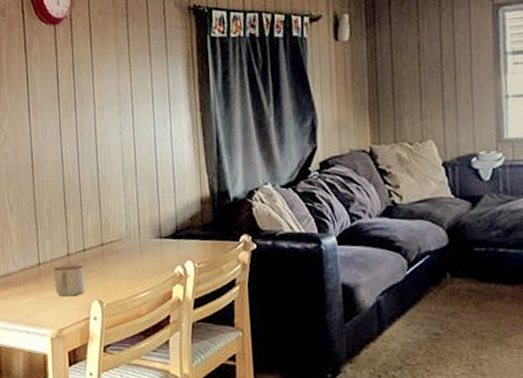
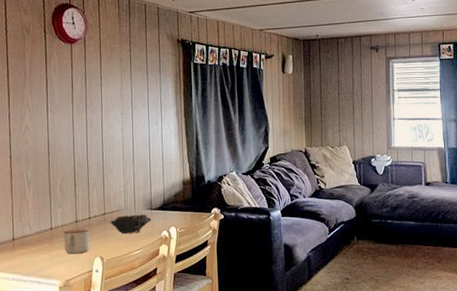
bowl: none [109,245,160,271] -> present [110,215,151,234]

